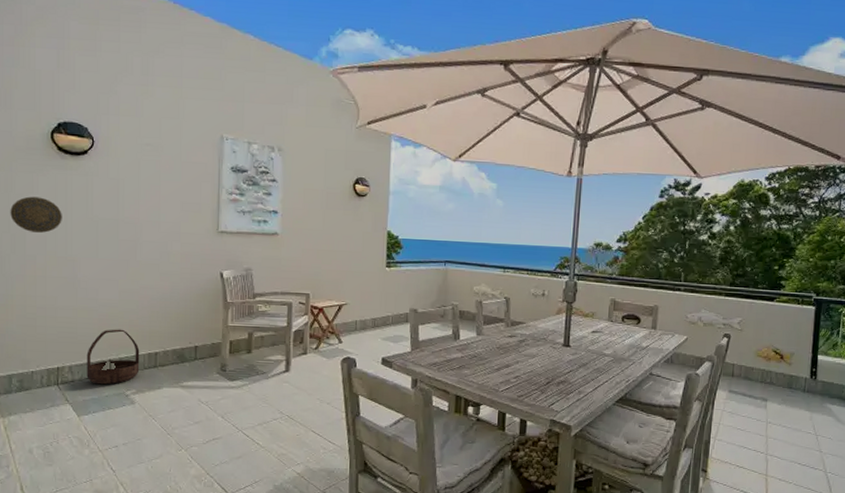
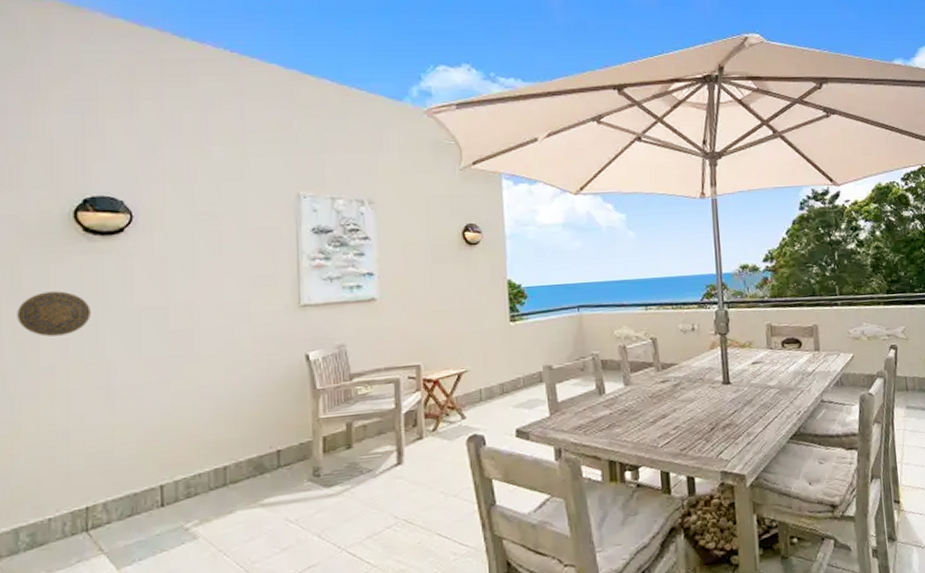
basket: present [86,329,140,385] -> none [128,443,203,522]

